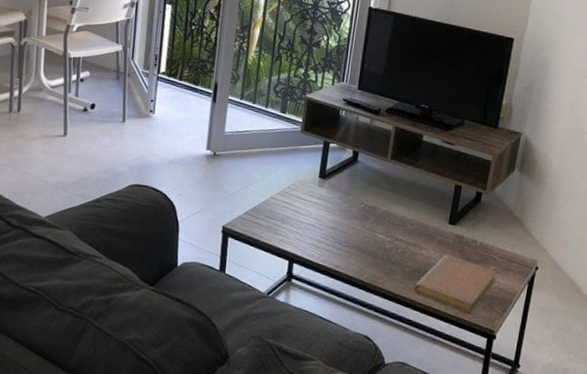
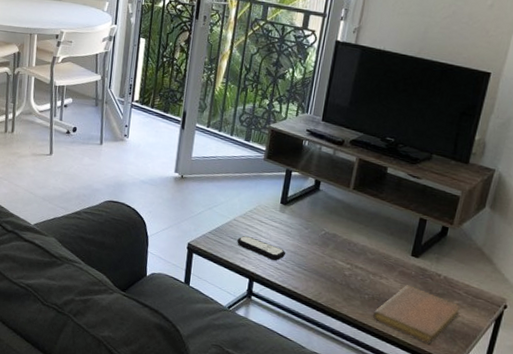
remote control: none [275,214,326,239] -> present [237,235,286,261]

